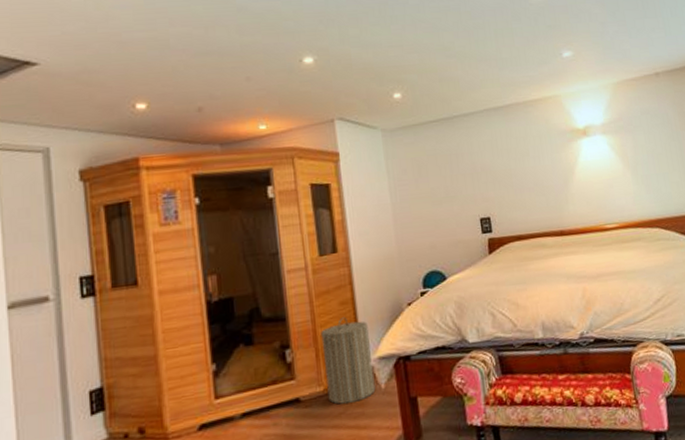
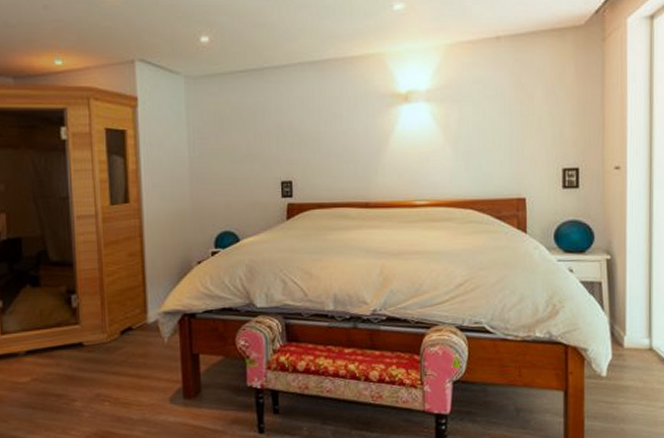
laundry hamper: present [321,316,376,405] -> none [107,268,158,353]

